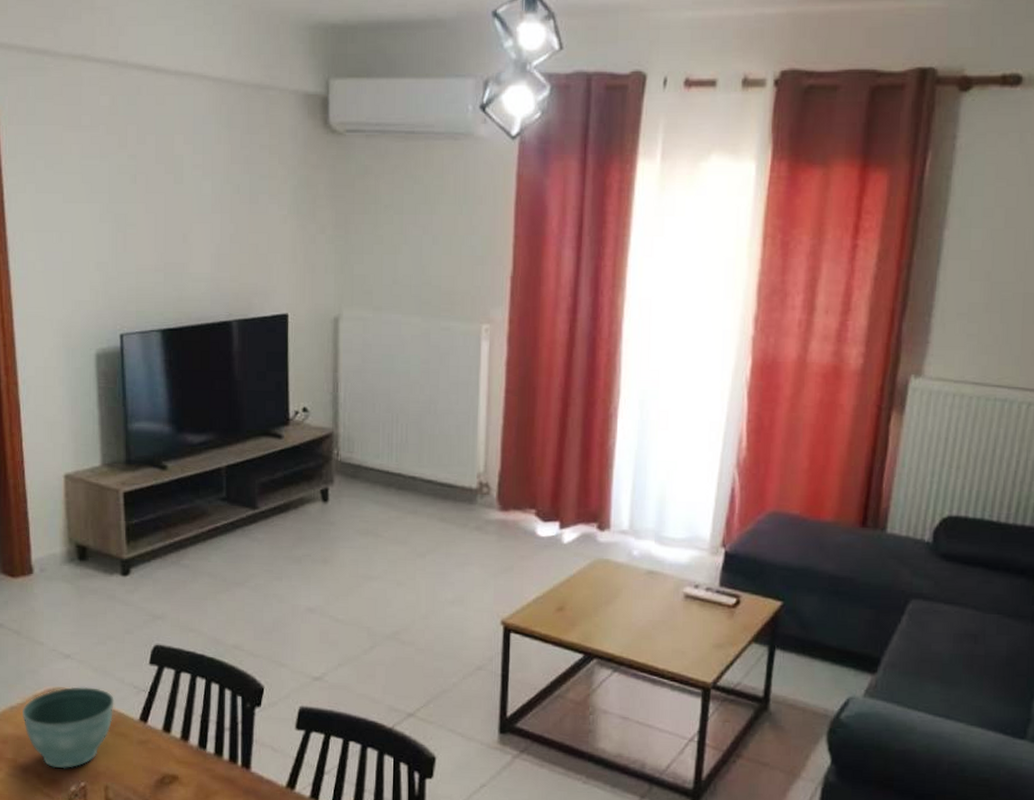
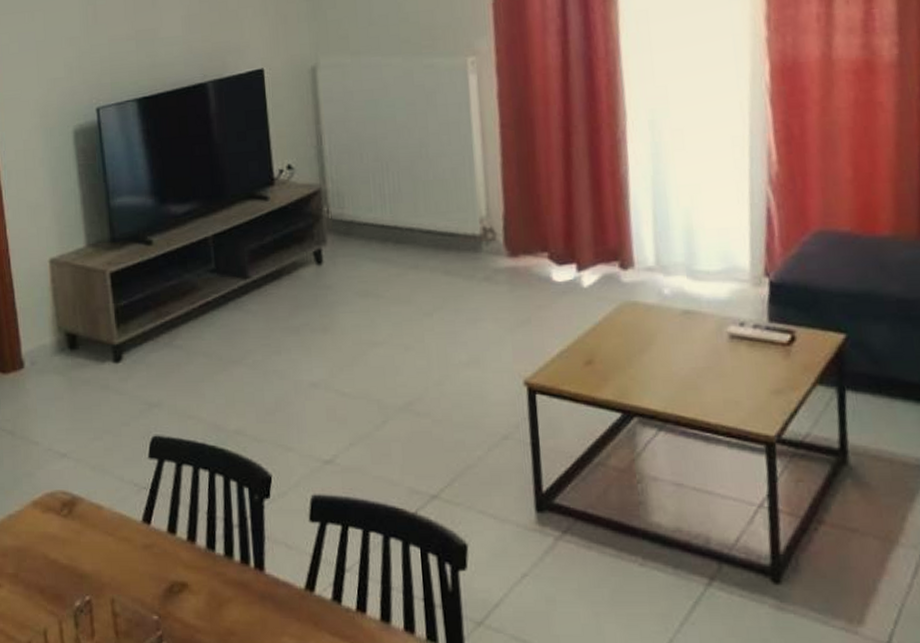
flower pot: present [22,686,114,769] -> none [21,488,115,582]

